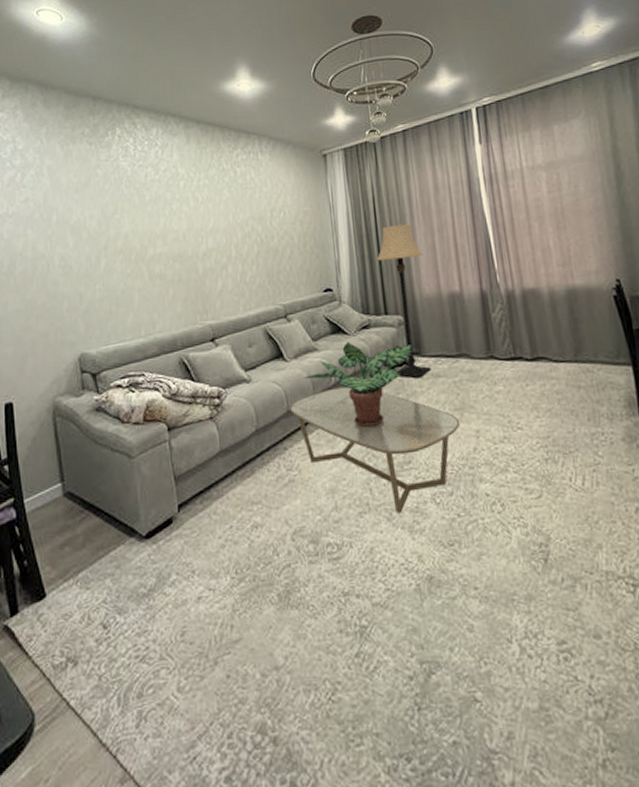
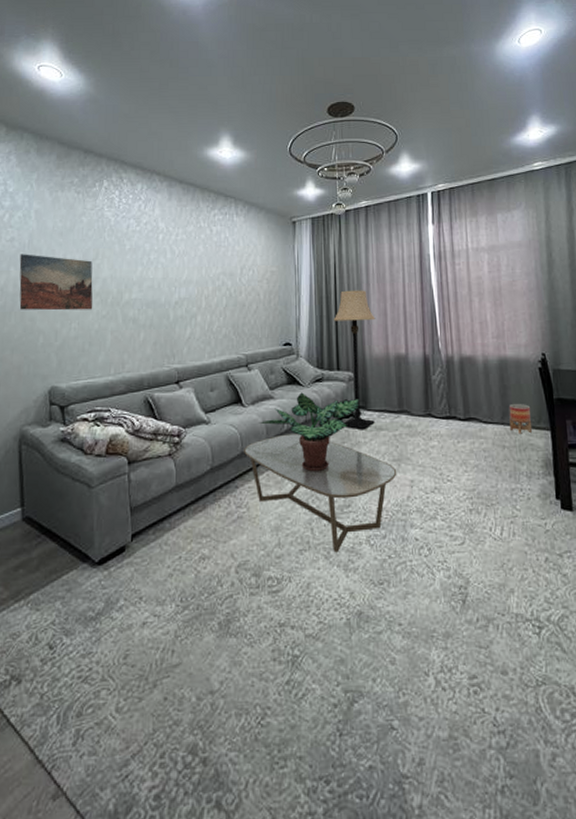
wall art: none [36,214,117,275] -> present [19,254,93,311]
planter: none [581,337,611,372] -> present [508,403,532,434]

